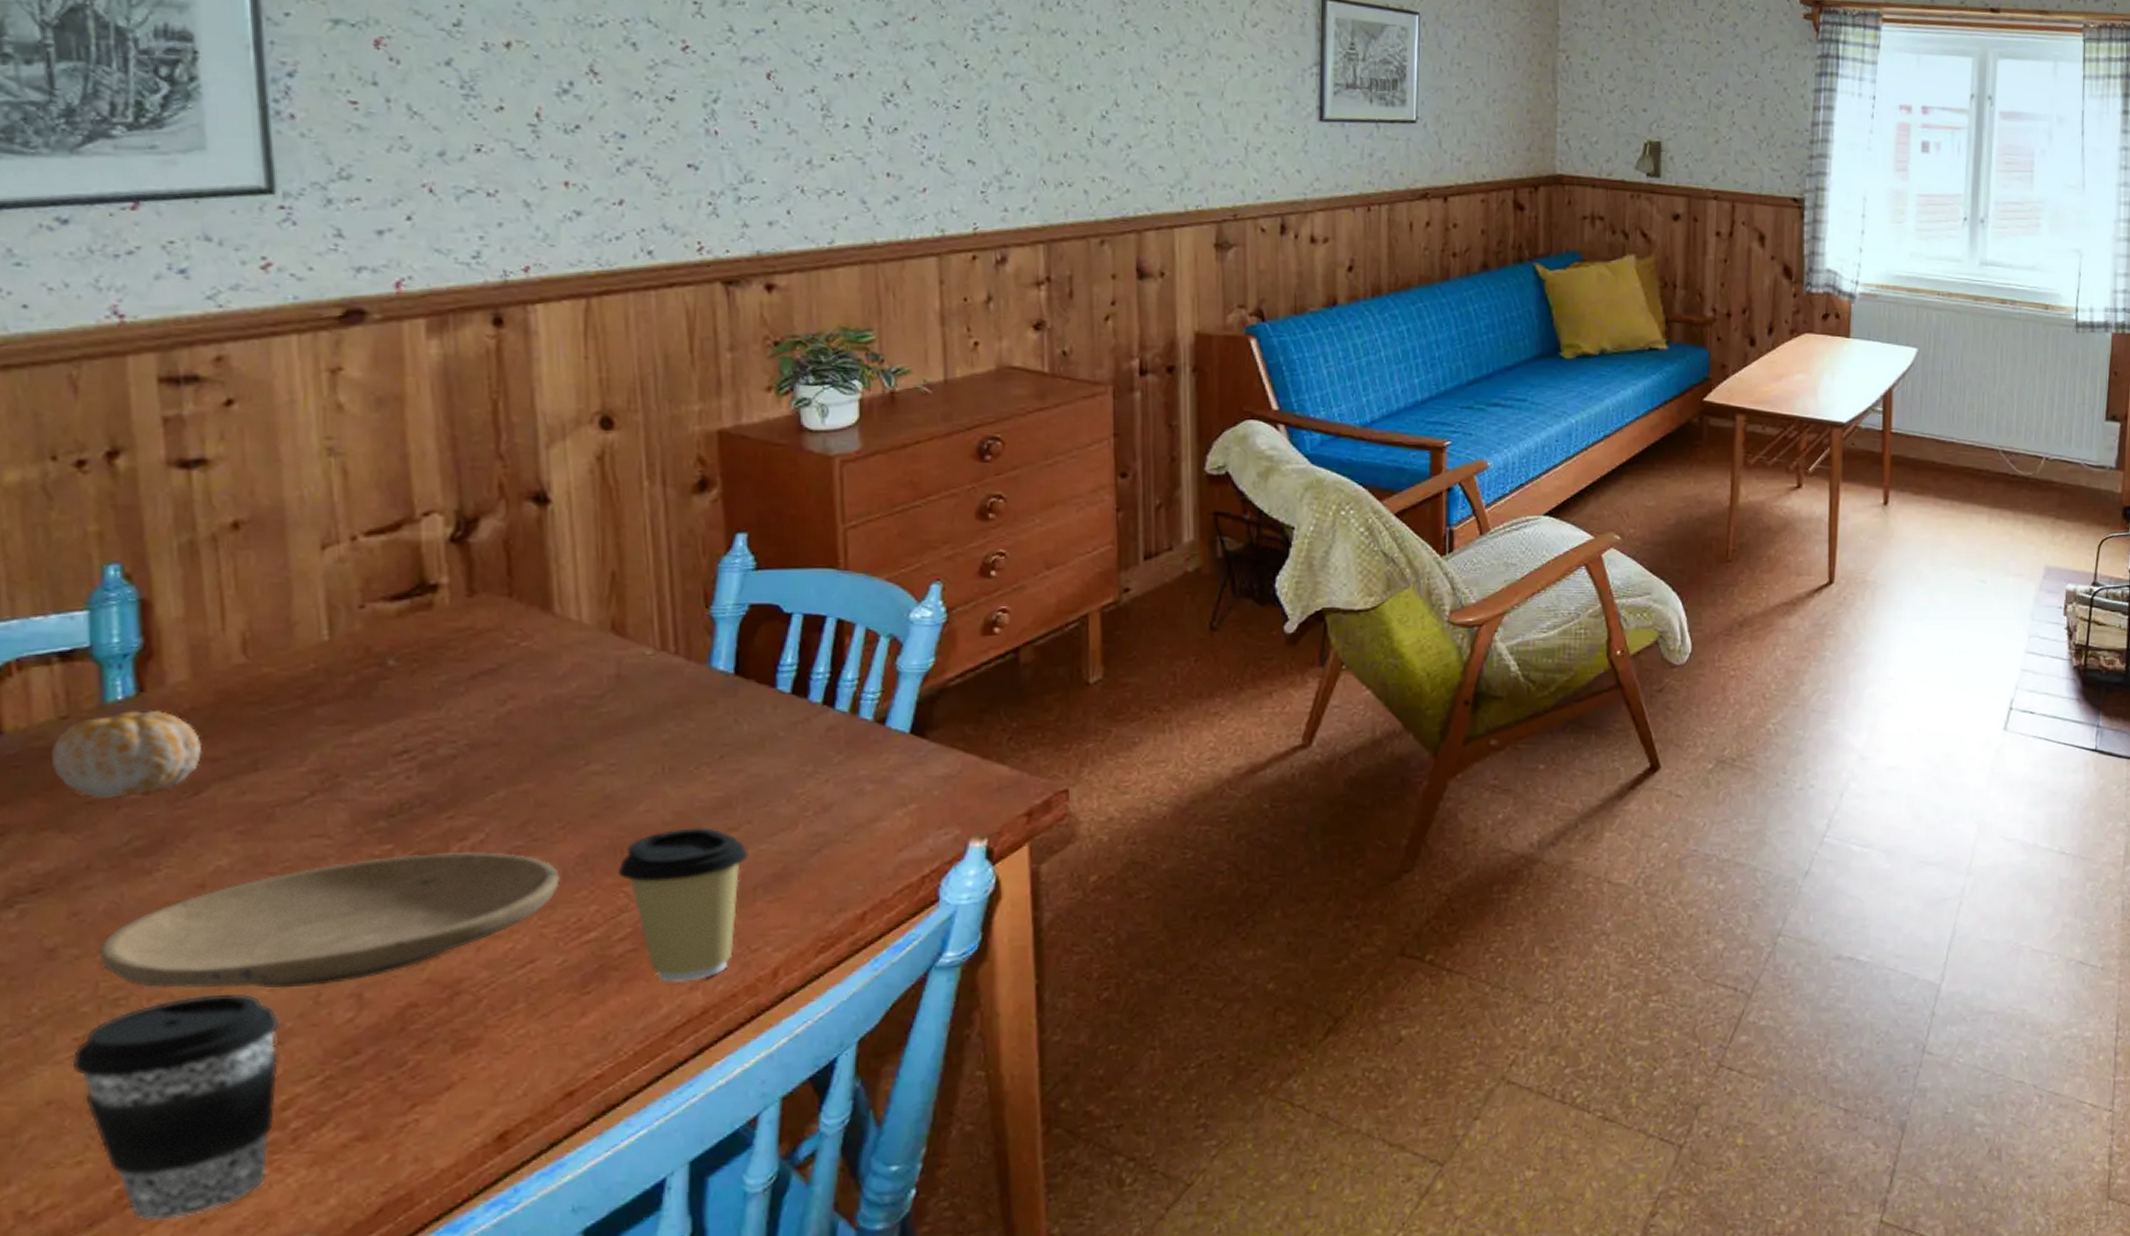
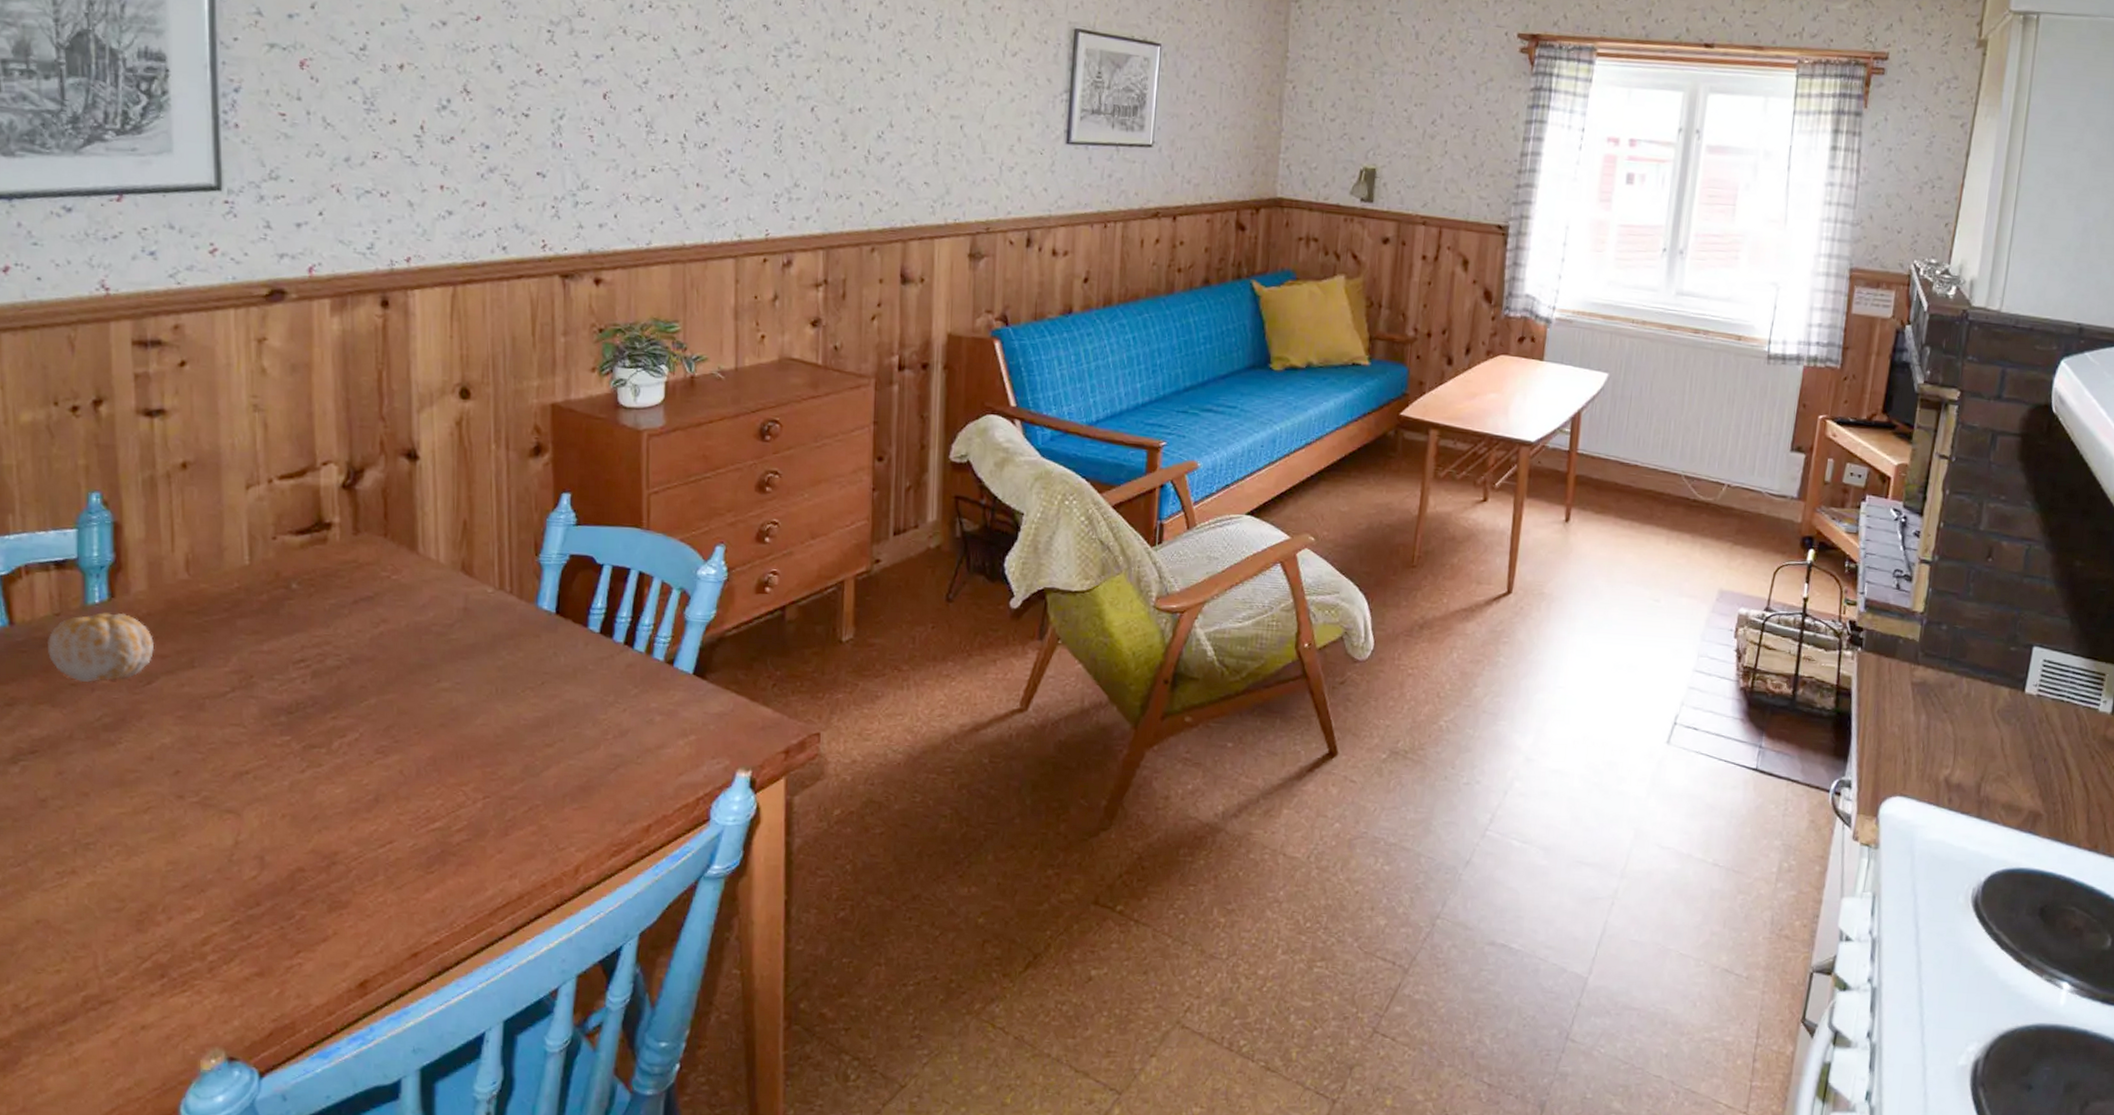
coffee cup: present [72,993,280,1221] -> none [55,846,203,1024]
plate: present [98,852,560,989] -> none [76,746,414,848]
coffee cup: present [617,826,749,983] -> none [458,741,560,871]

